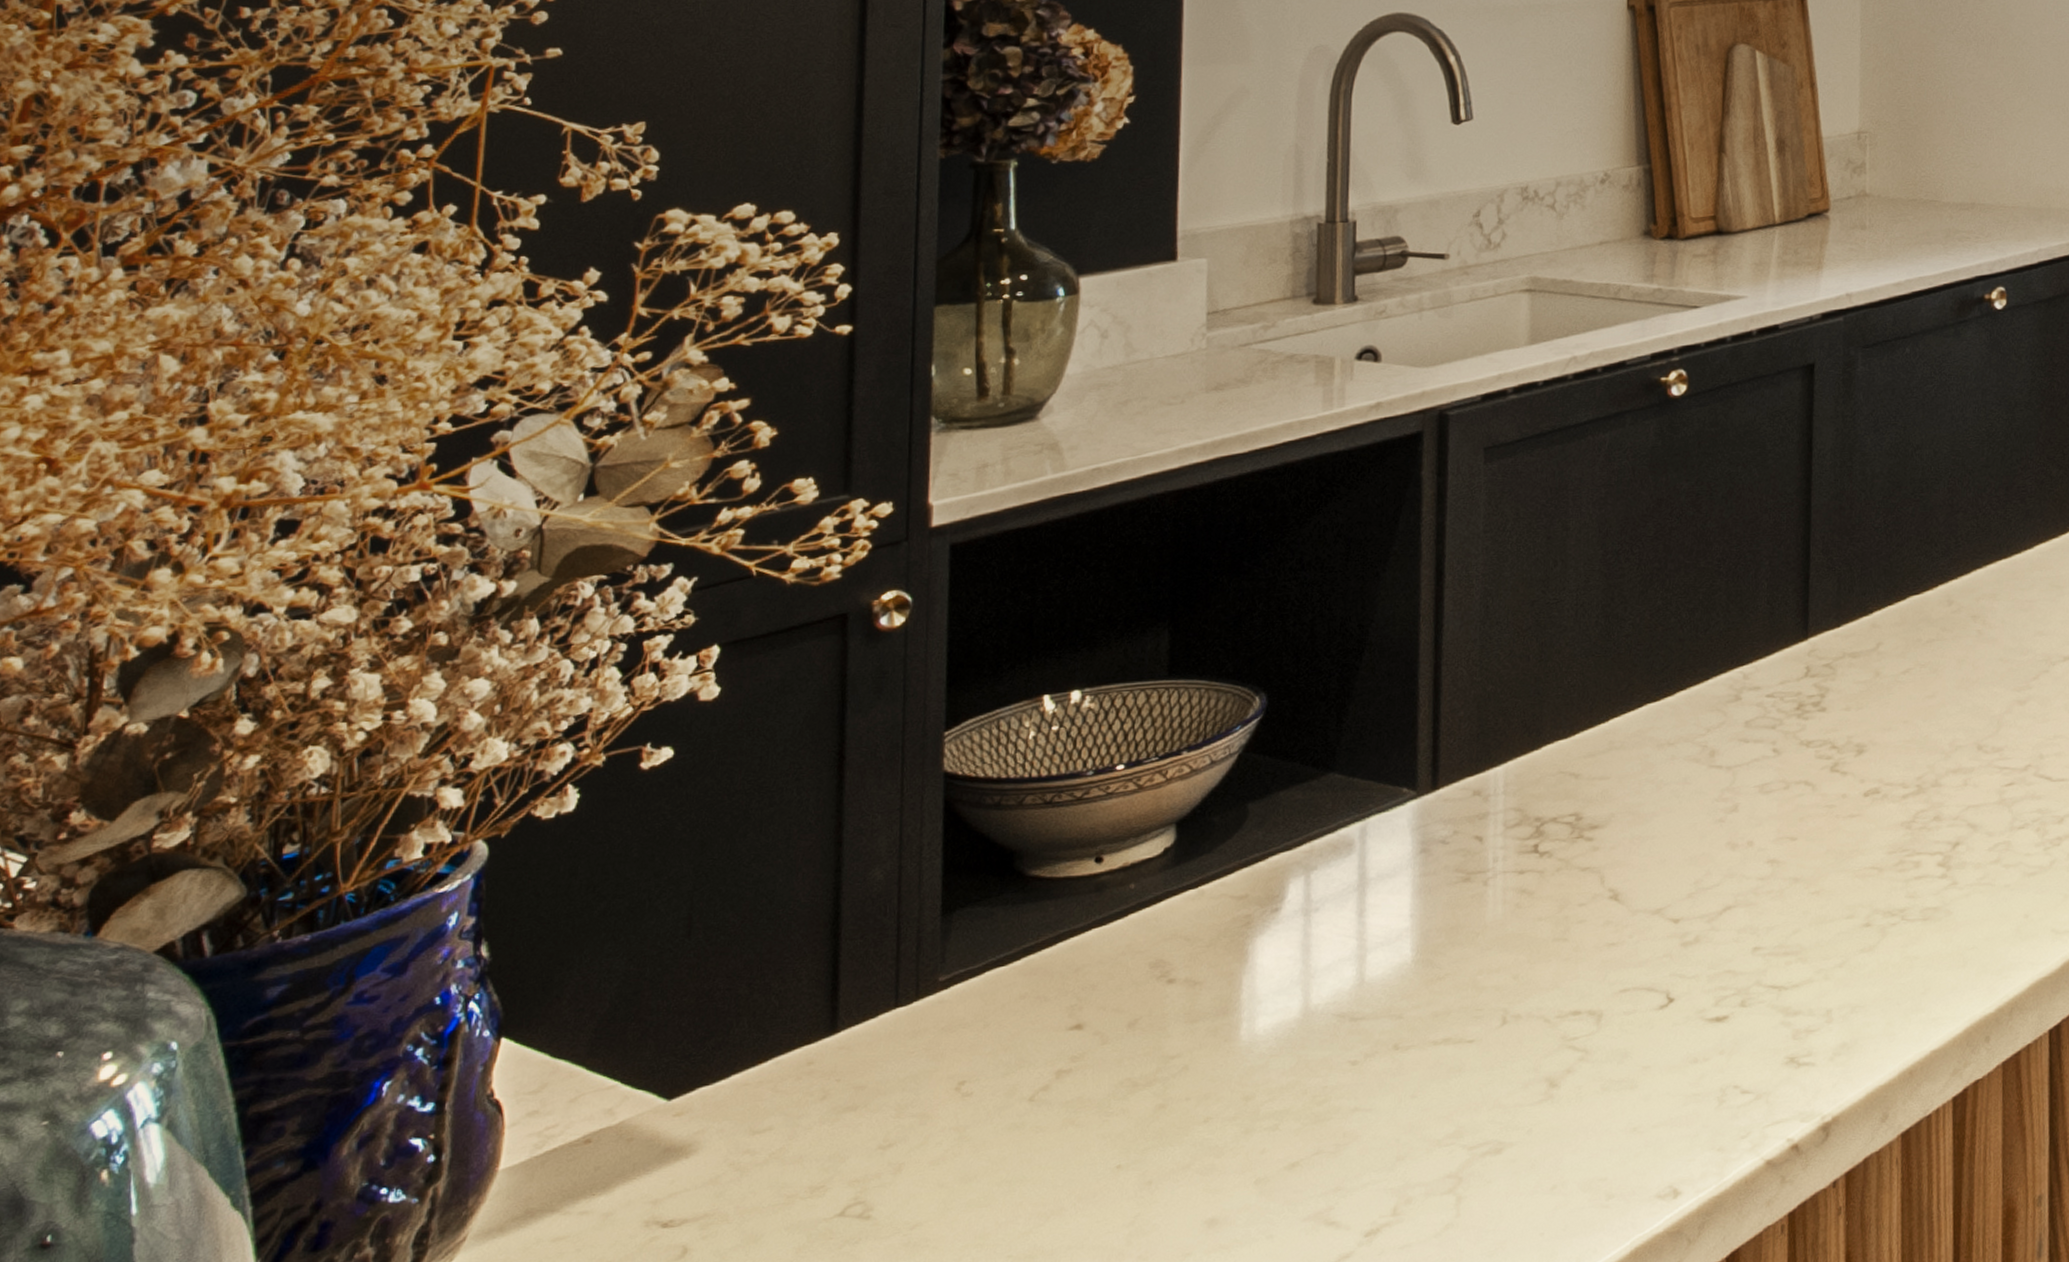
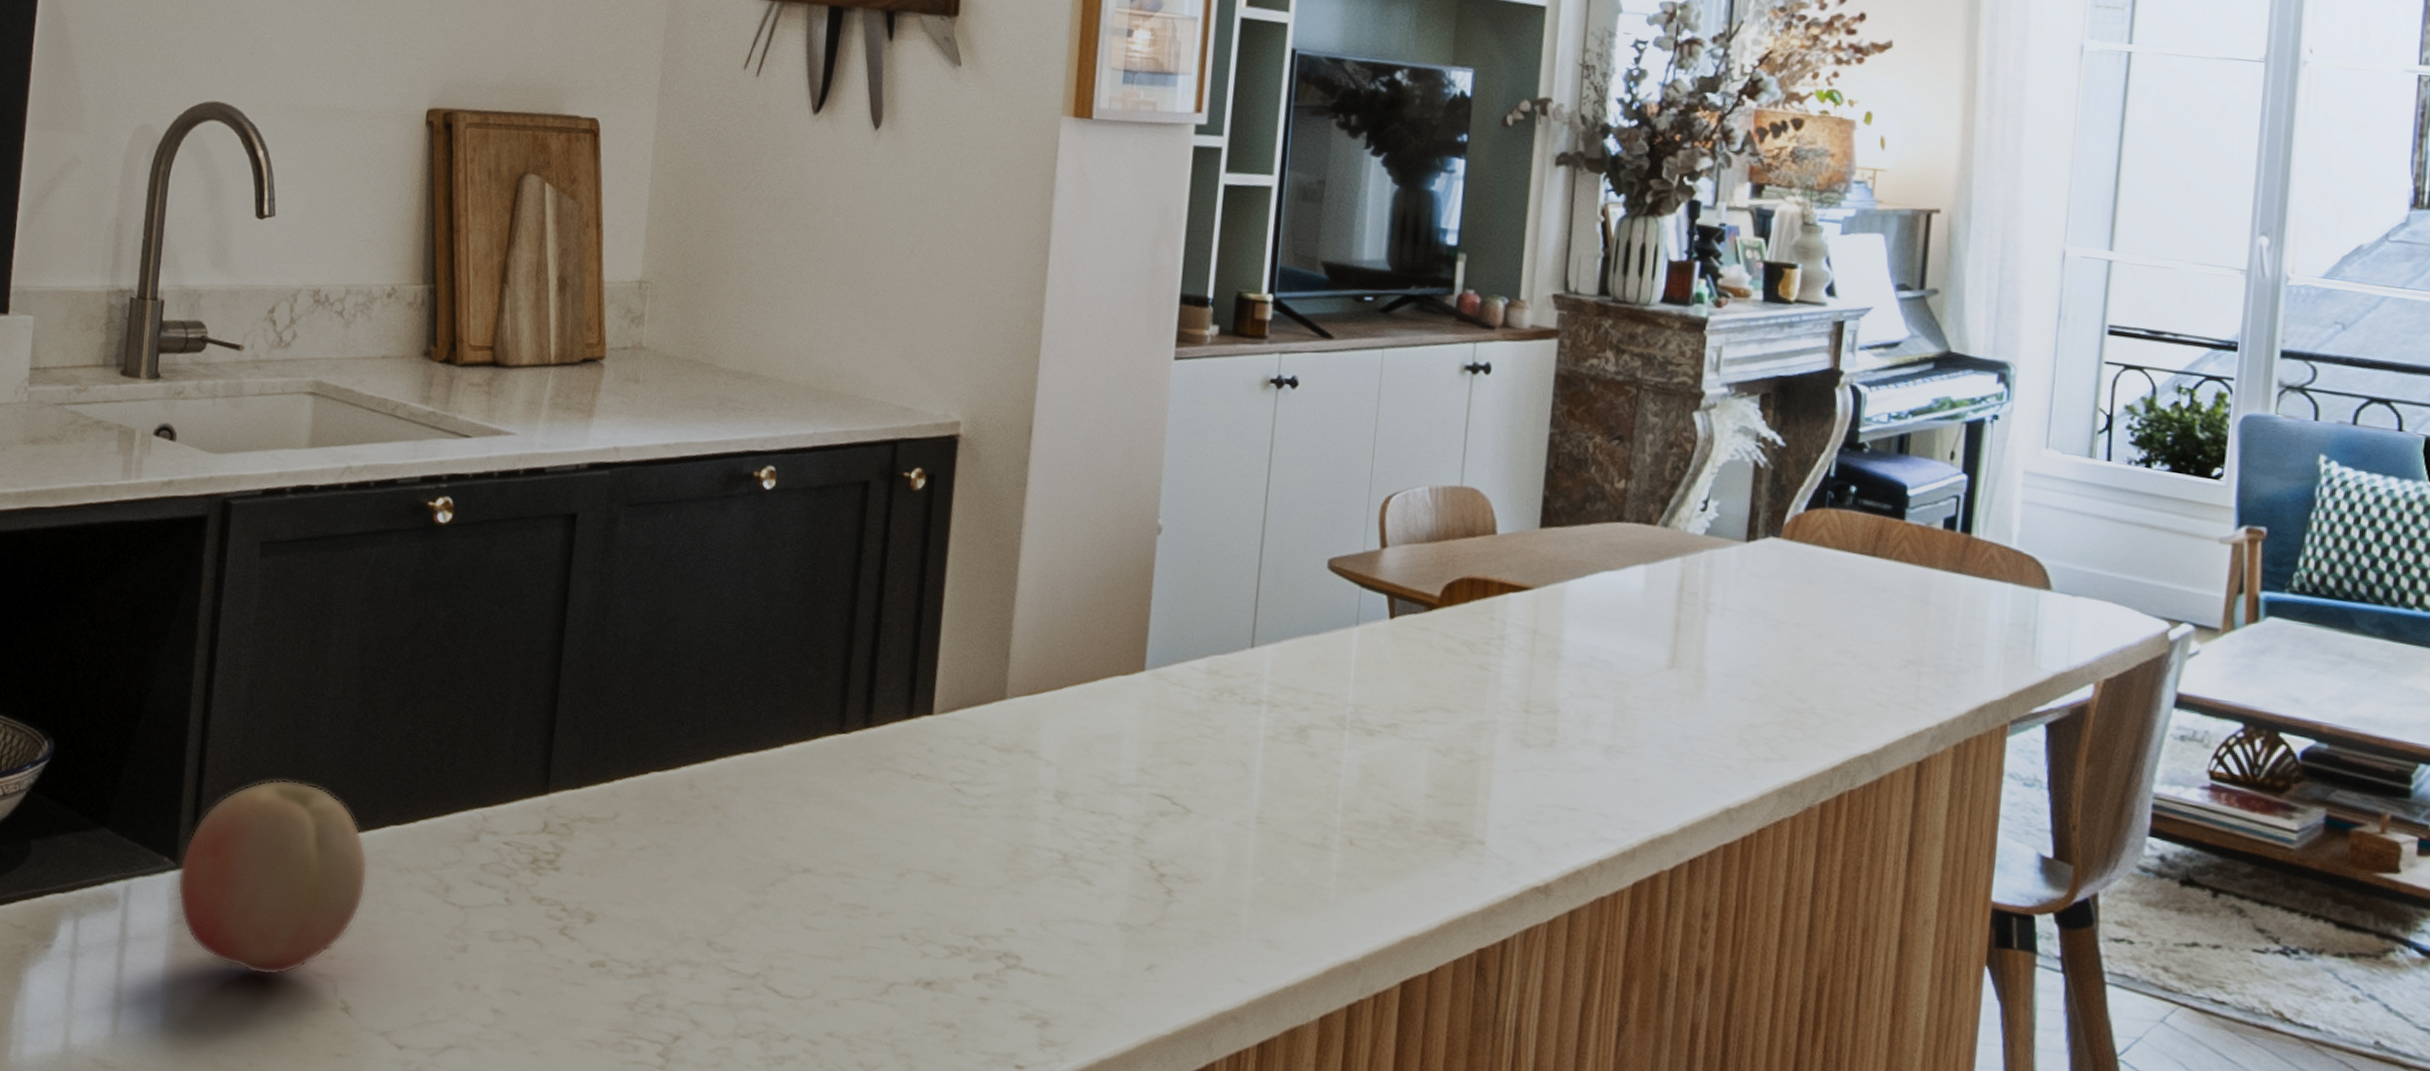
fruit: none [1419,680,1627,885] -> present [177,779,368,976]

